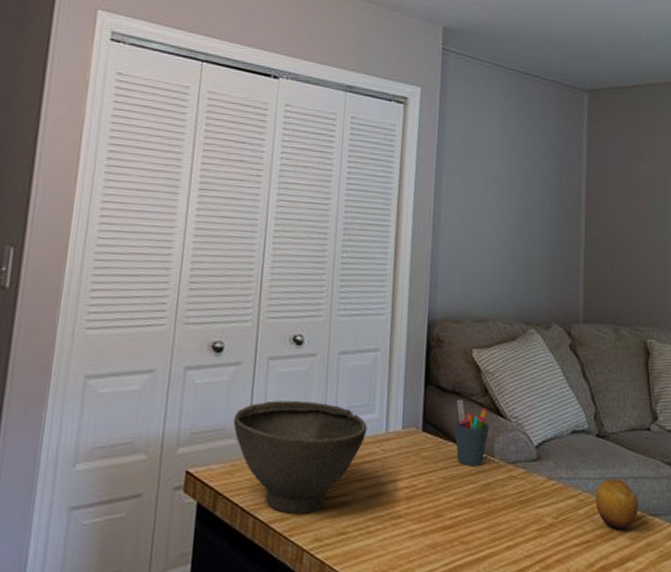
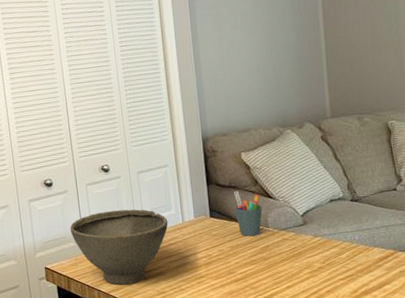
fruit: present [595,478,639,530] -> none [354,229,391,265]

